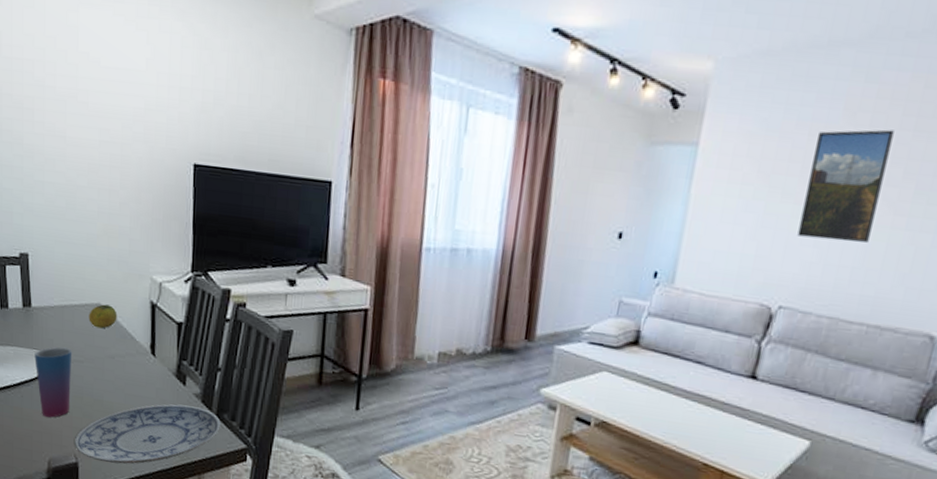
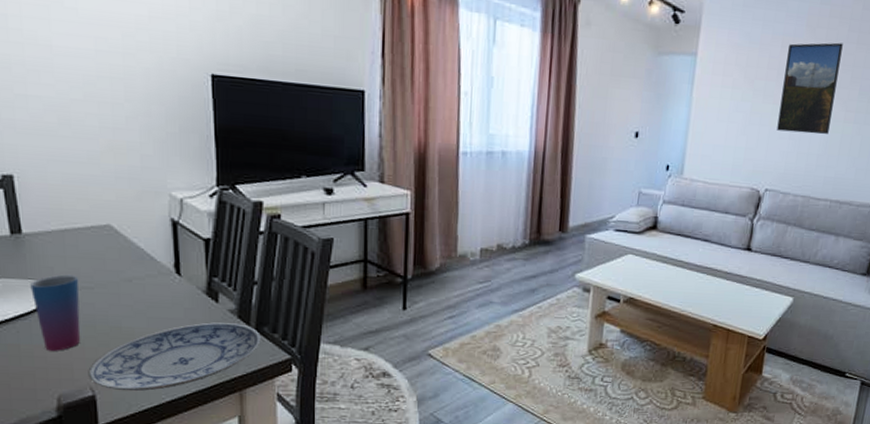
fruit: present [89,304,117,329] -> none [96,225,132,251]

